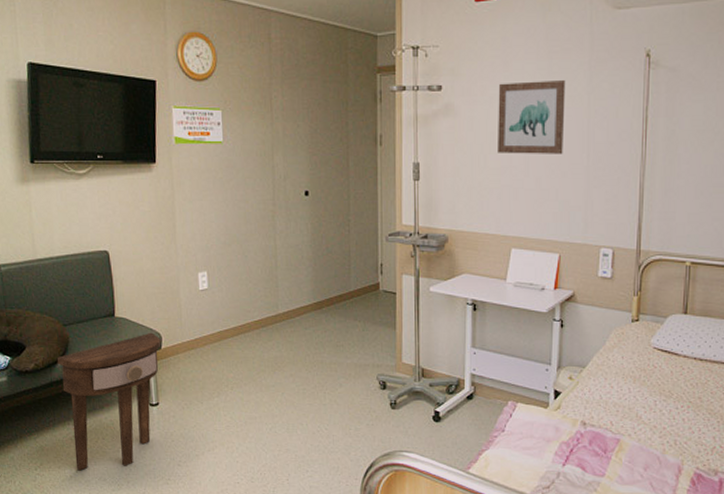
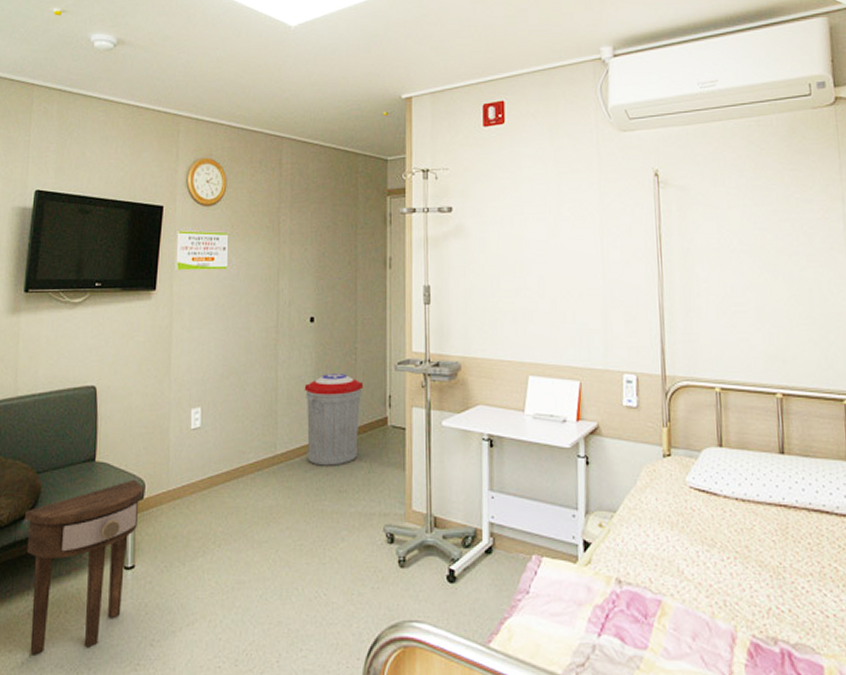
trash can: none [302,243,357,324] -> present [304,374,364,466]
wall art: present [498,80,566,154] -> none [509,200,578,275]

